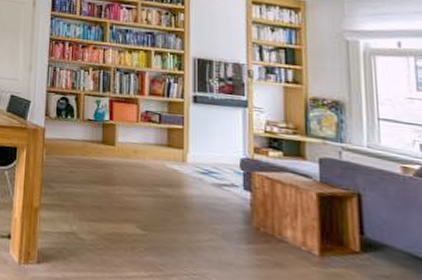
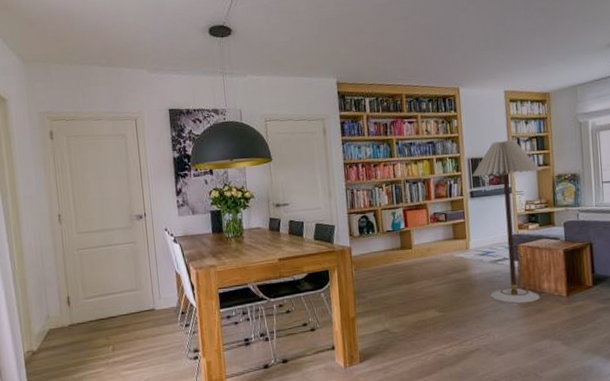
floor lamp: none [197,45,291,251] -> present [472,139,542,304]

